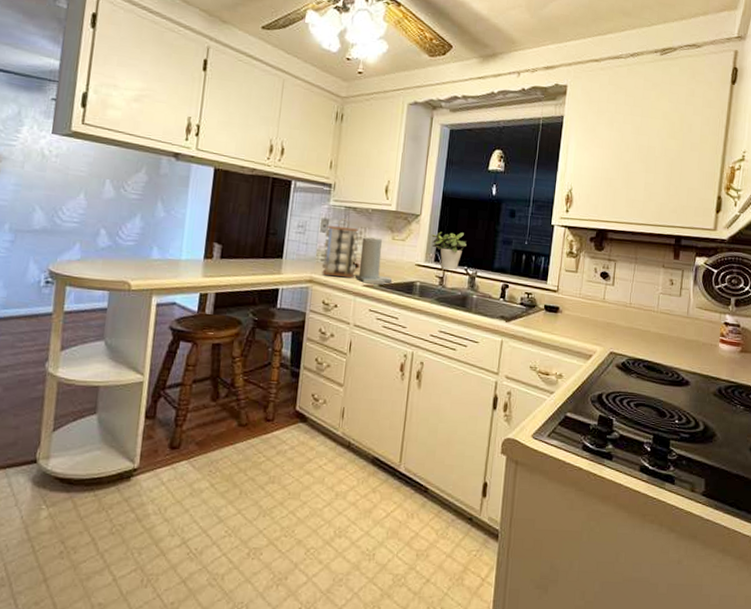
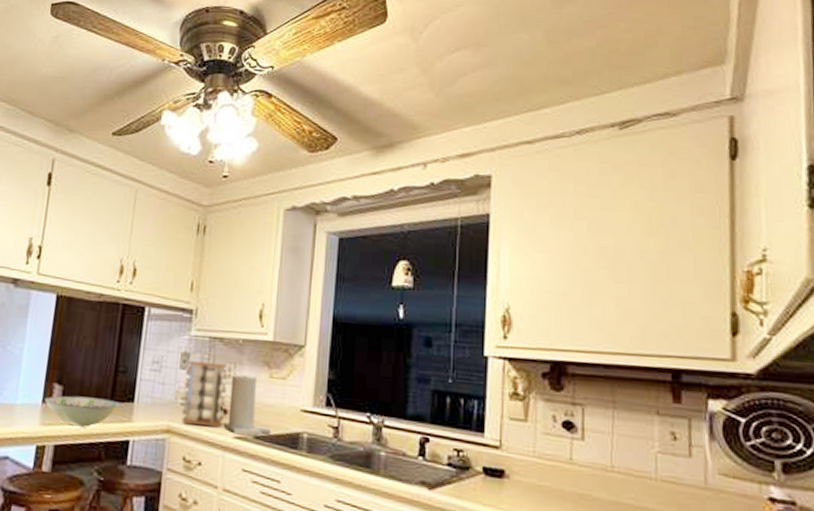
decorative bowl: none [206,252,272,279] -> present [45,395,121,428]
potted plant: present [431,231,467,270] -> none [320,367,368,417]

